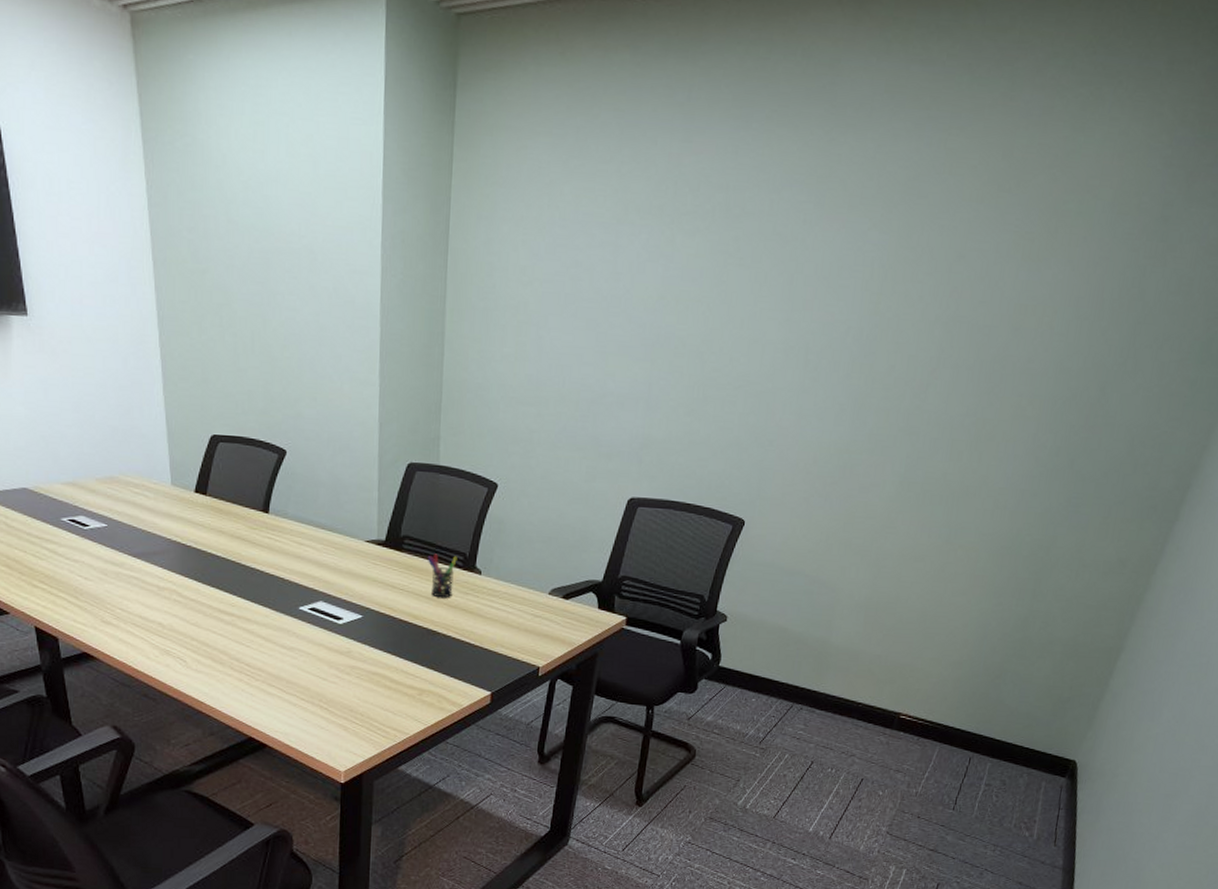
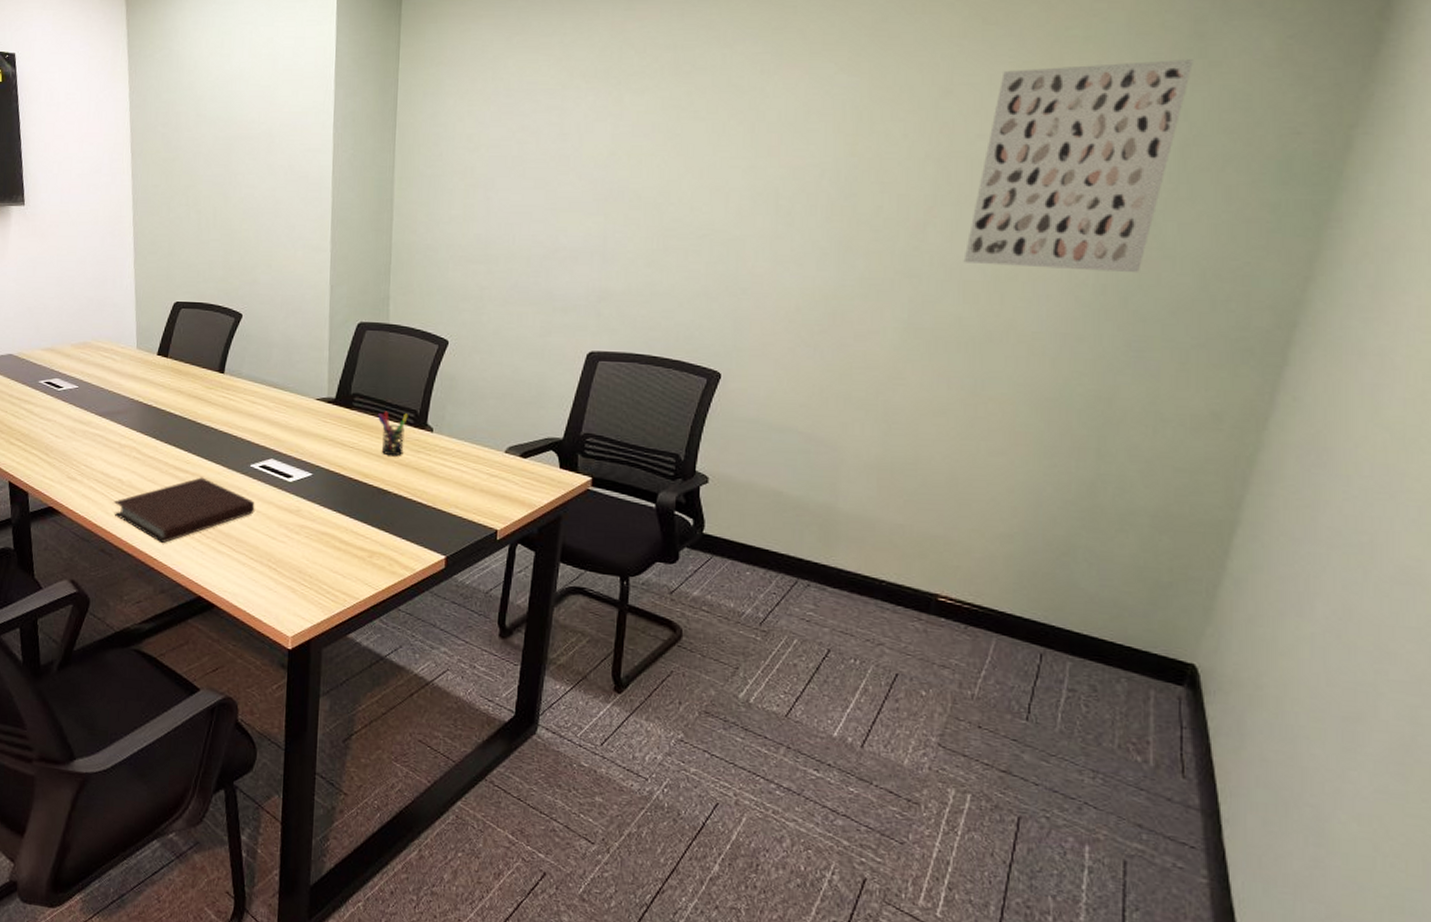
notebook: none [154,620,305,686] -> present [113,477,255,543]
wall art: none [954,239,1156,438] -> present [963,59,1193,273]

